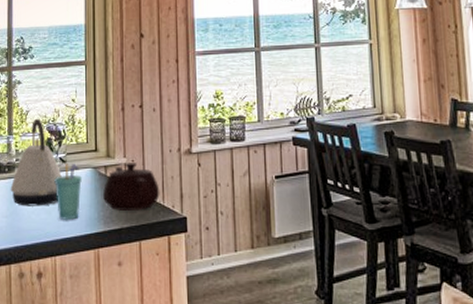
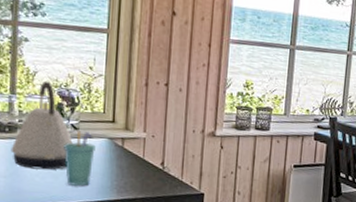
teapot: present [103,163,160,210] -> none [118,137,179,184]

